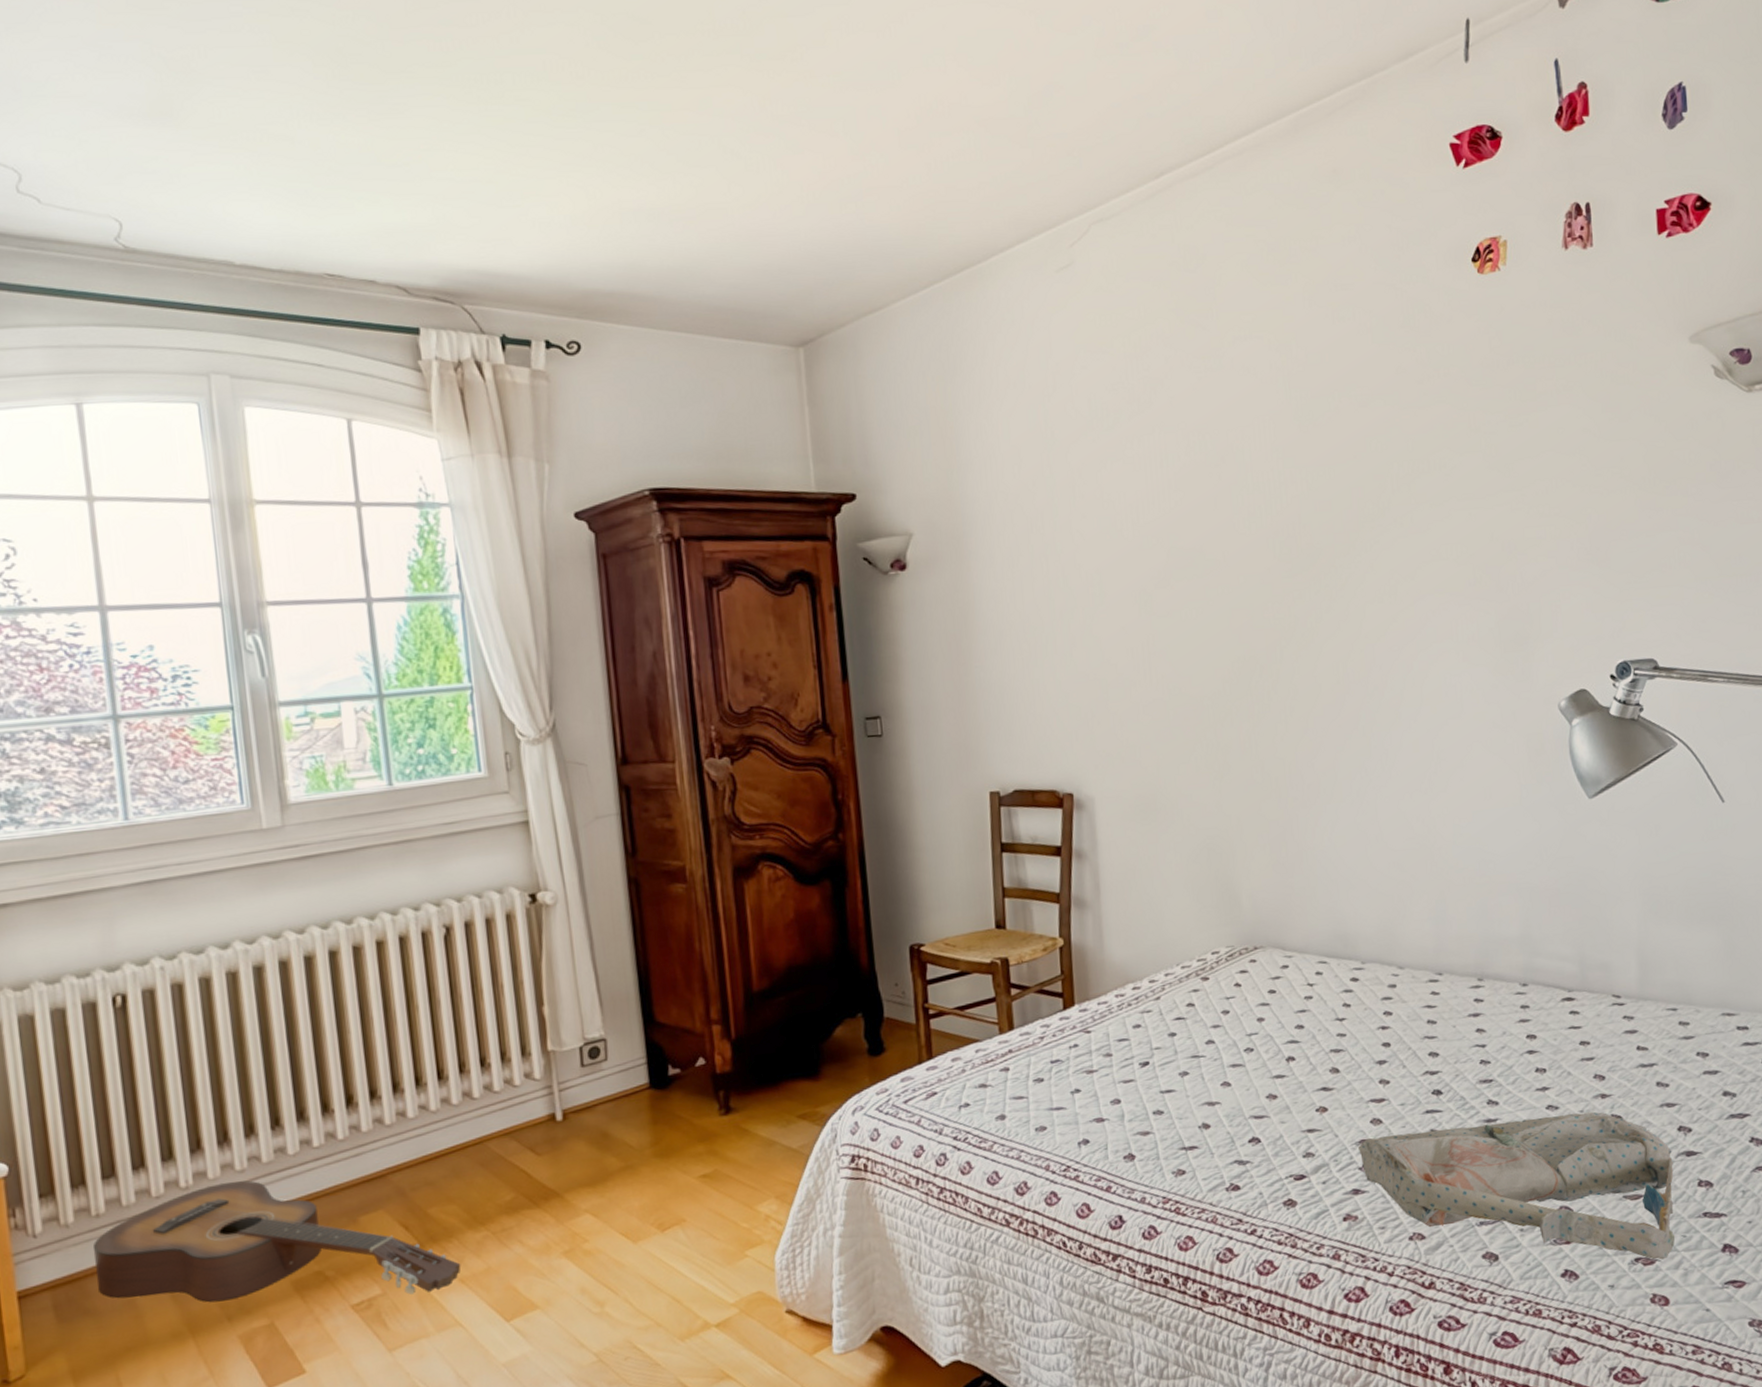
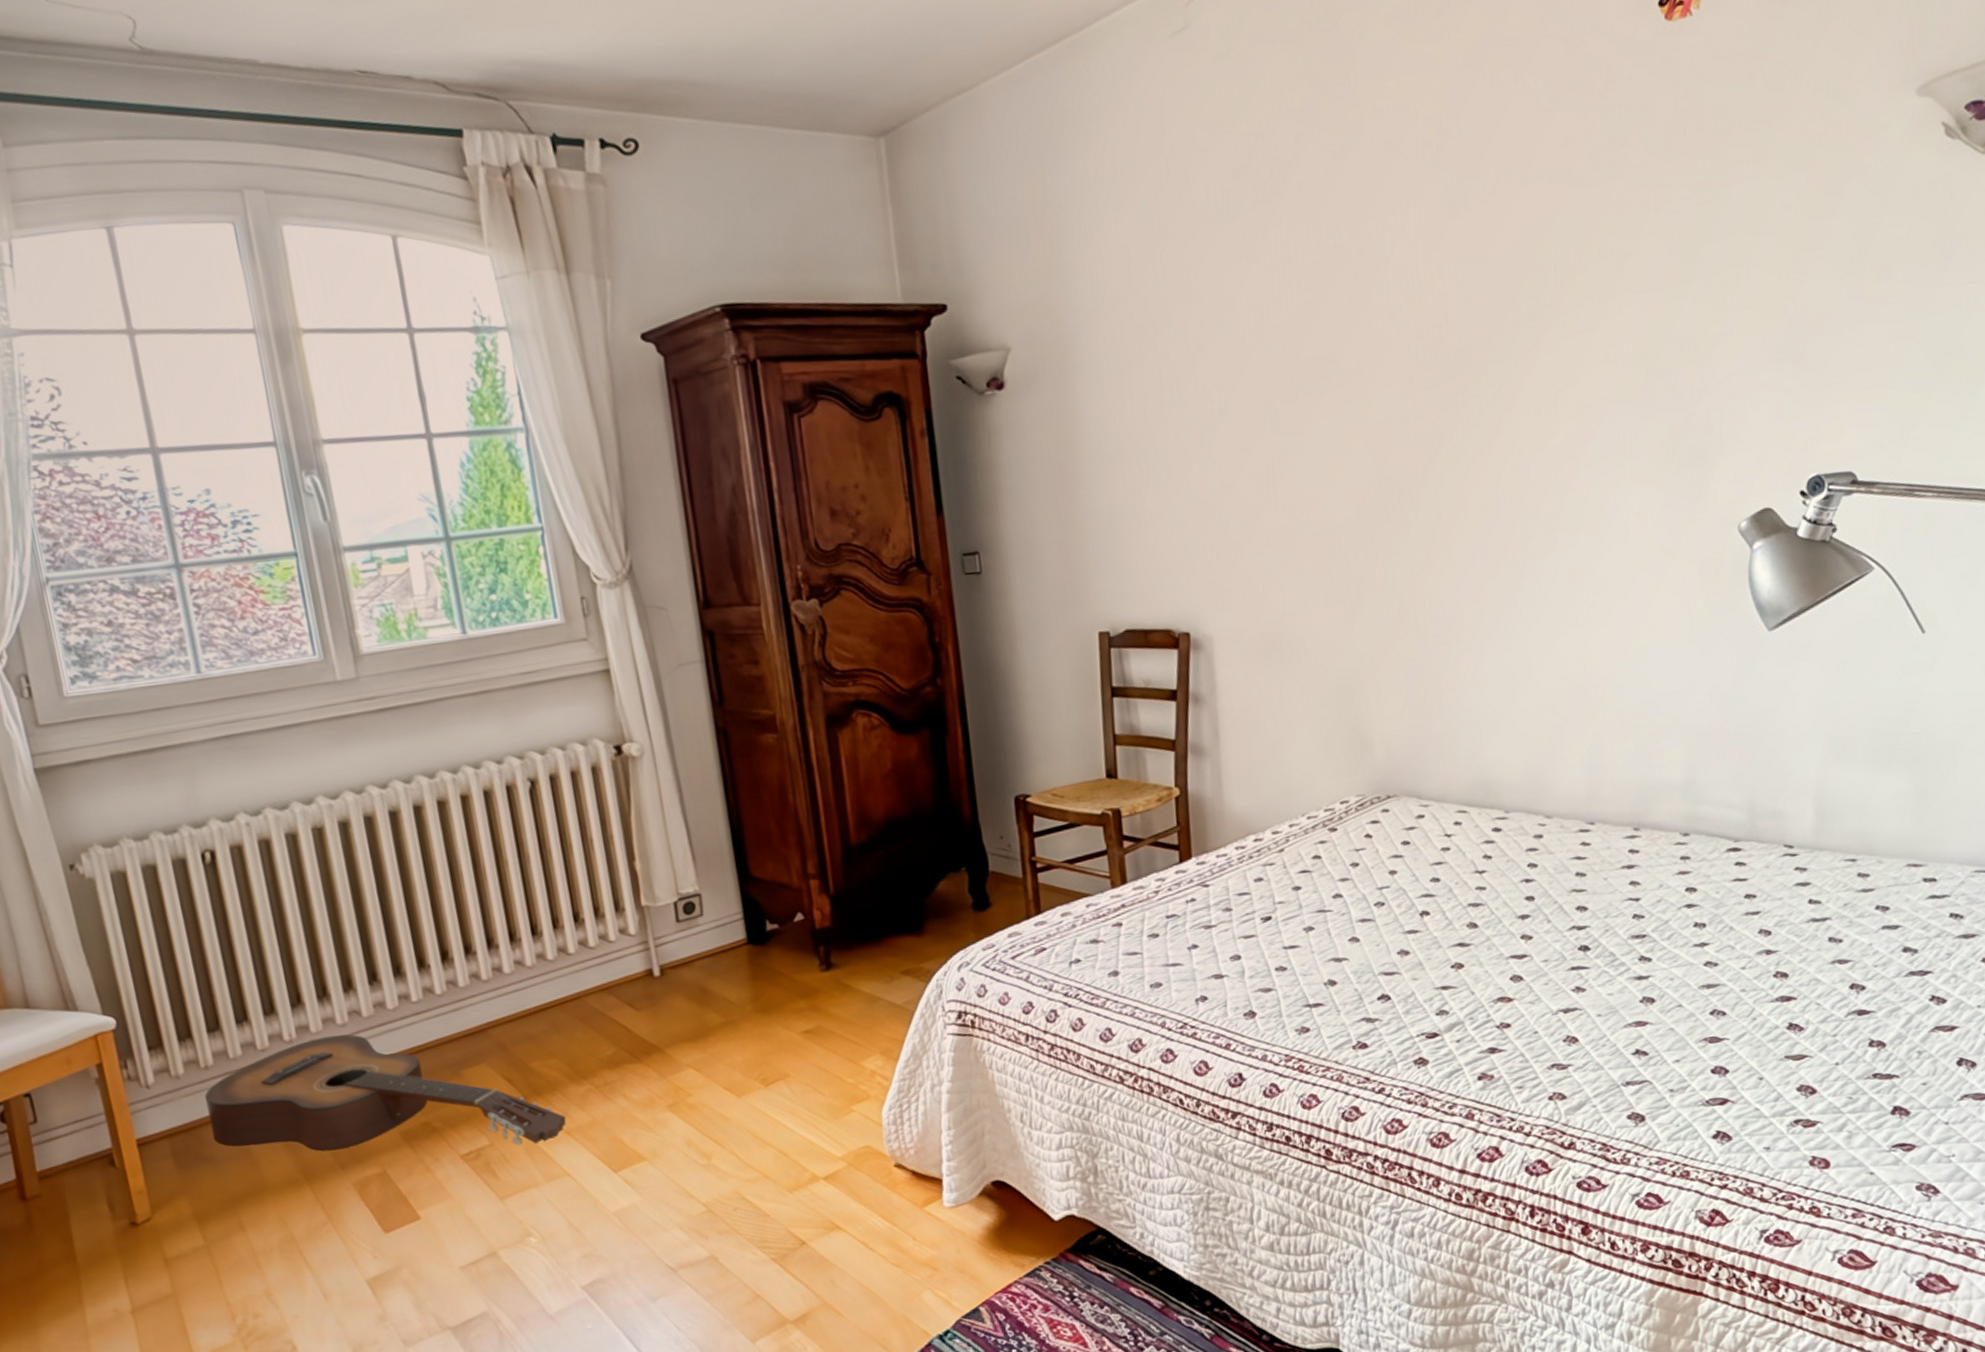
bag: present [1358,1111,1675,1260] -> none [1496,968,1843,1122]

